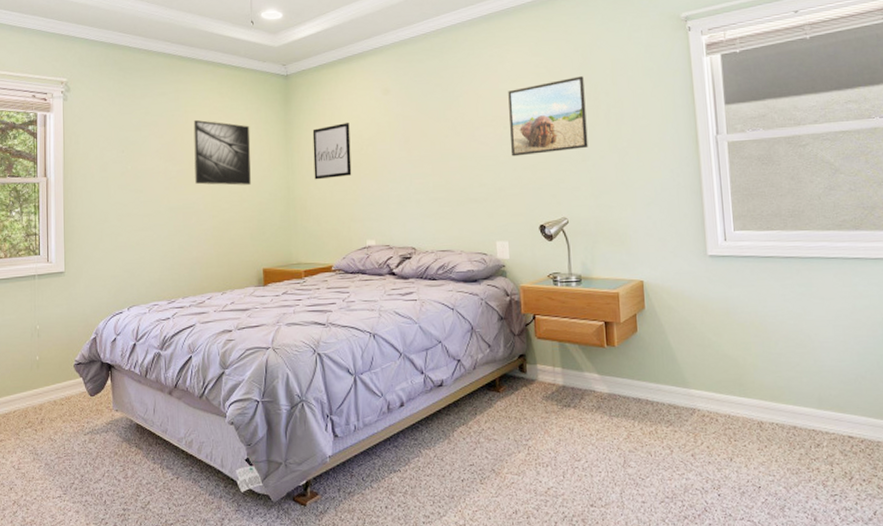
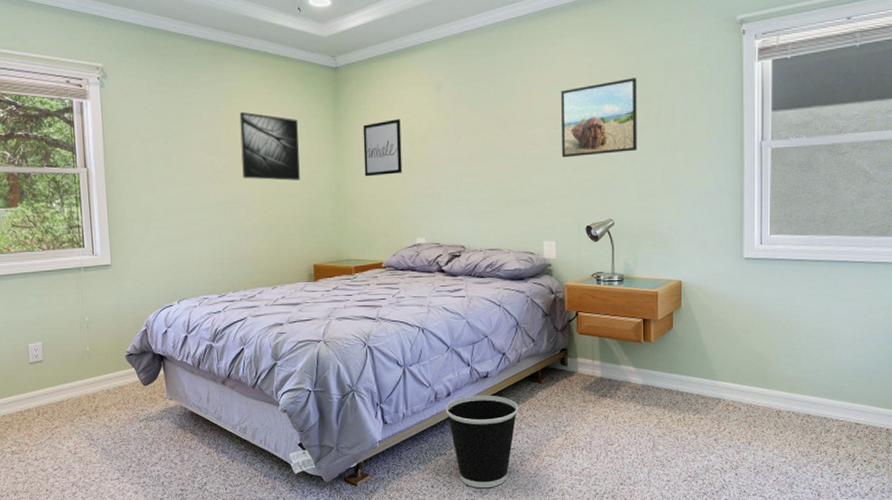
wastebasket: none [398,405,477,510] -> present [445,395,519,489]

